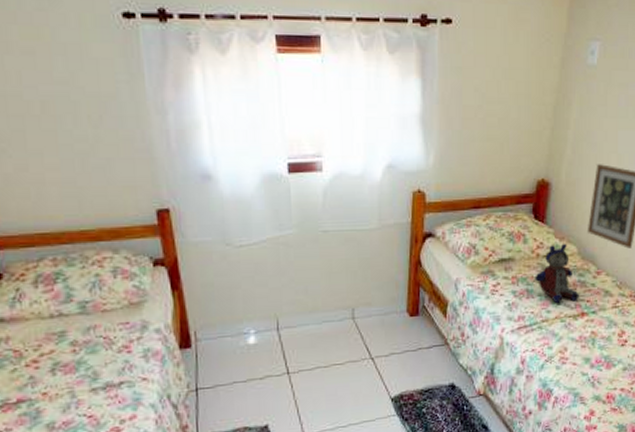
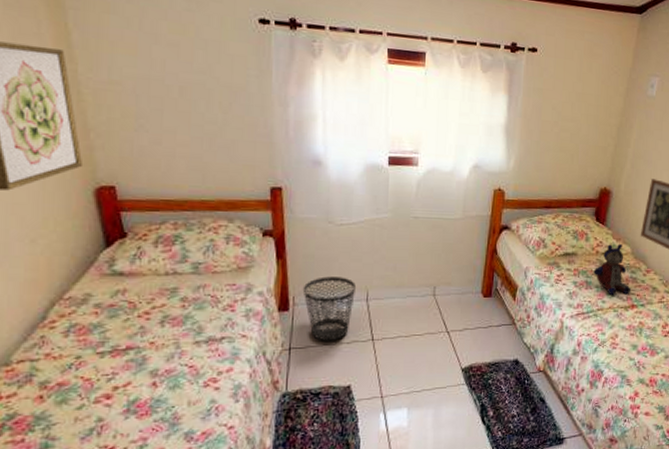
wastebasket: none [204,305,265,379] -> present [302,276,357,341]

